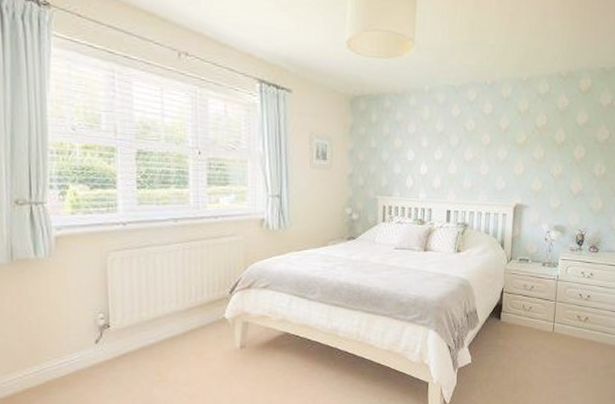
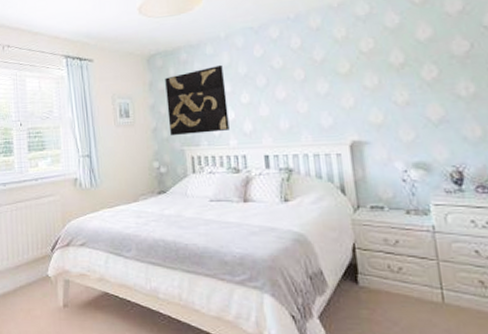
wall art: none [365,118,423,185] -> present [165,64,230,136]

